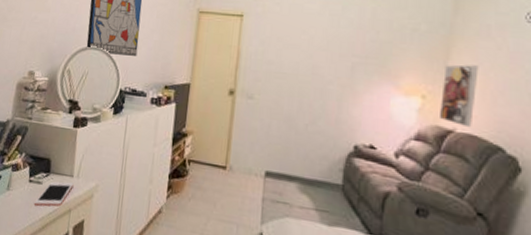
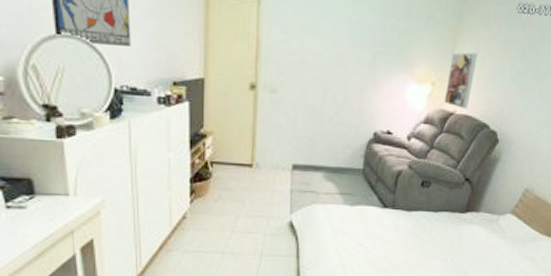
cell phone: present [34,181,74,207] -> none [19,202,71,233]

